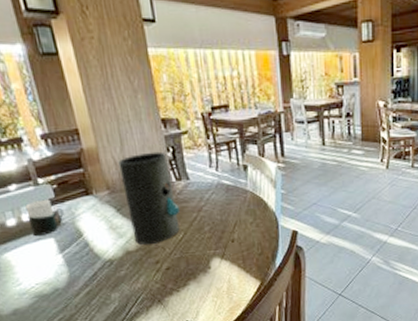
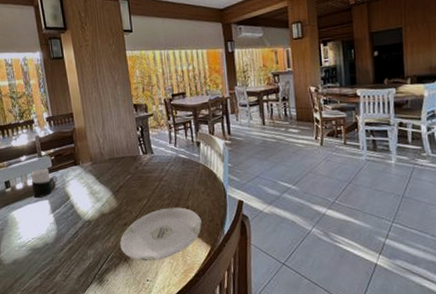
vase: present [118,151,181,244] -> none [100,130,146,208]
plate: none [151,240,250,302] -> present [120,207,202,261]

